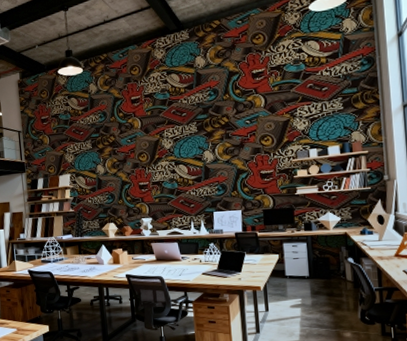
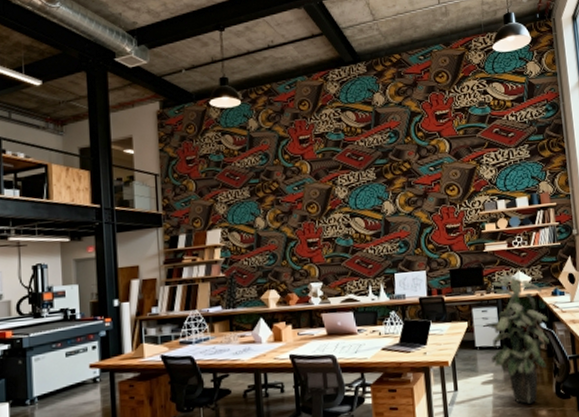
indoor plant: none [294,215,356,326] -> present [484,274,549,404]

